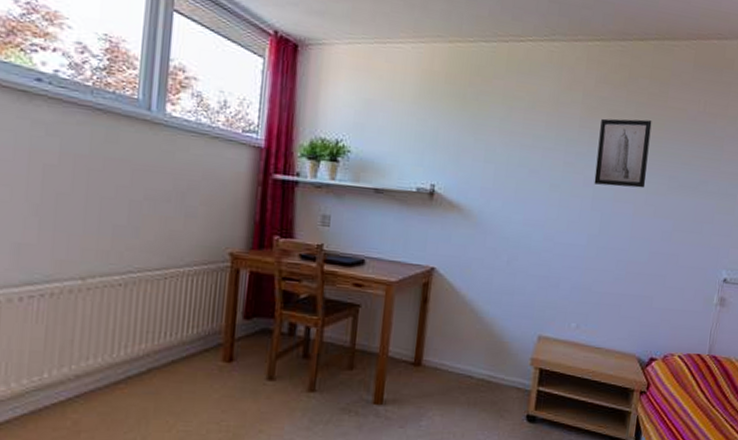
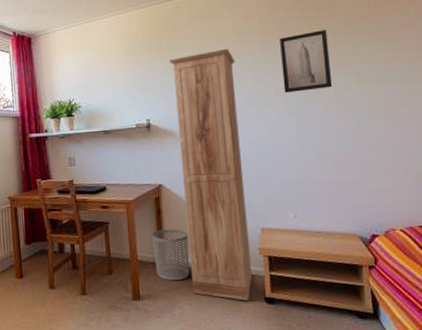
waste bin: none [408,322,455,386] -> present [151,229,190,281]
cabinet: none [447,115,548,417] -> present [168,48,252,301]

